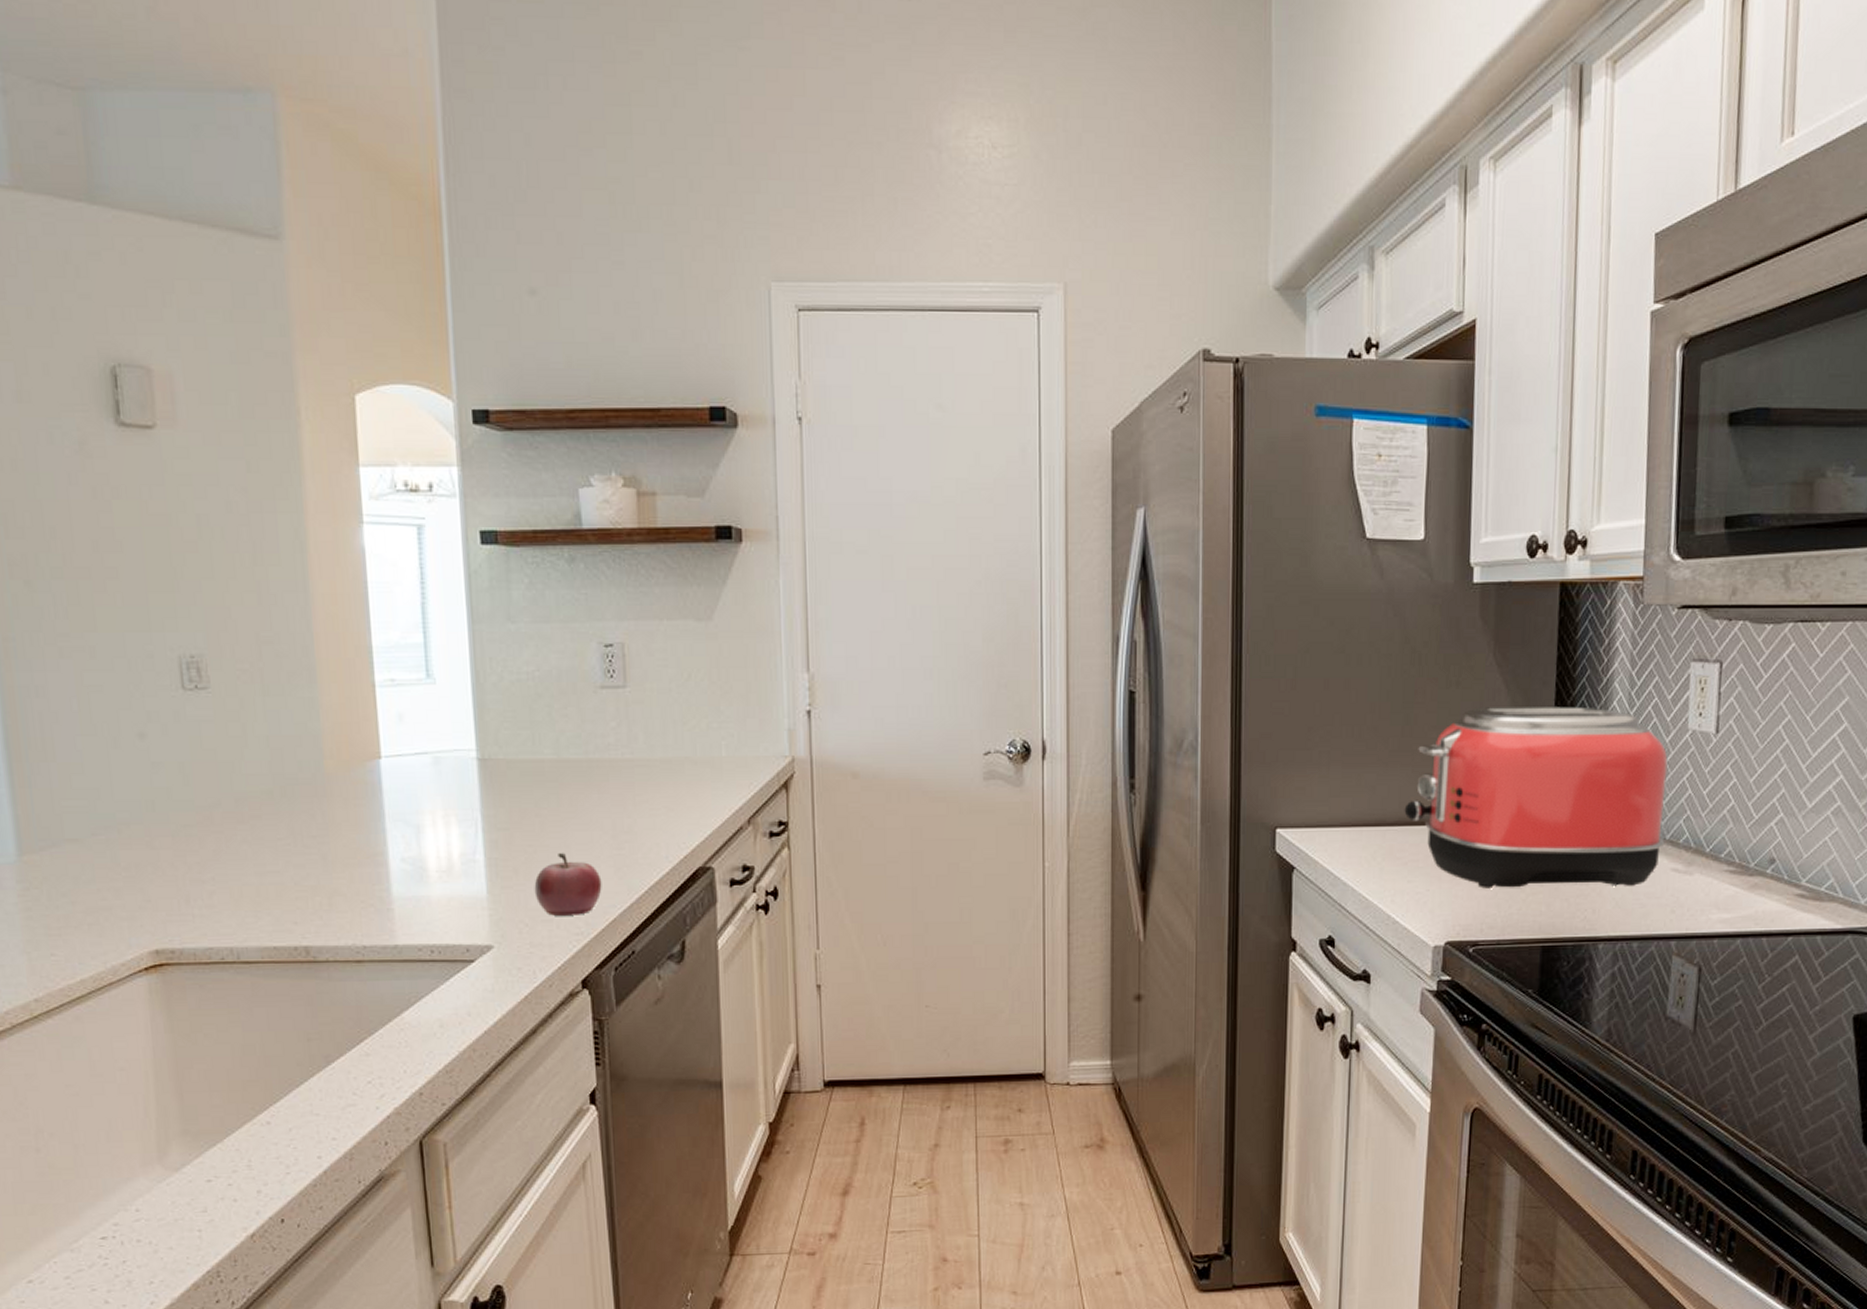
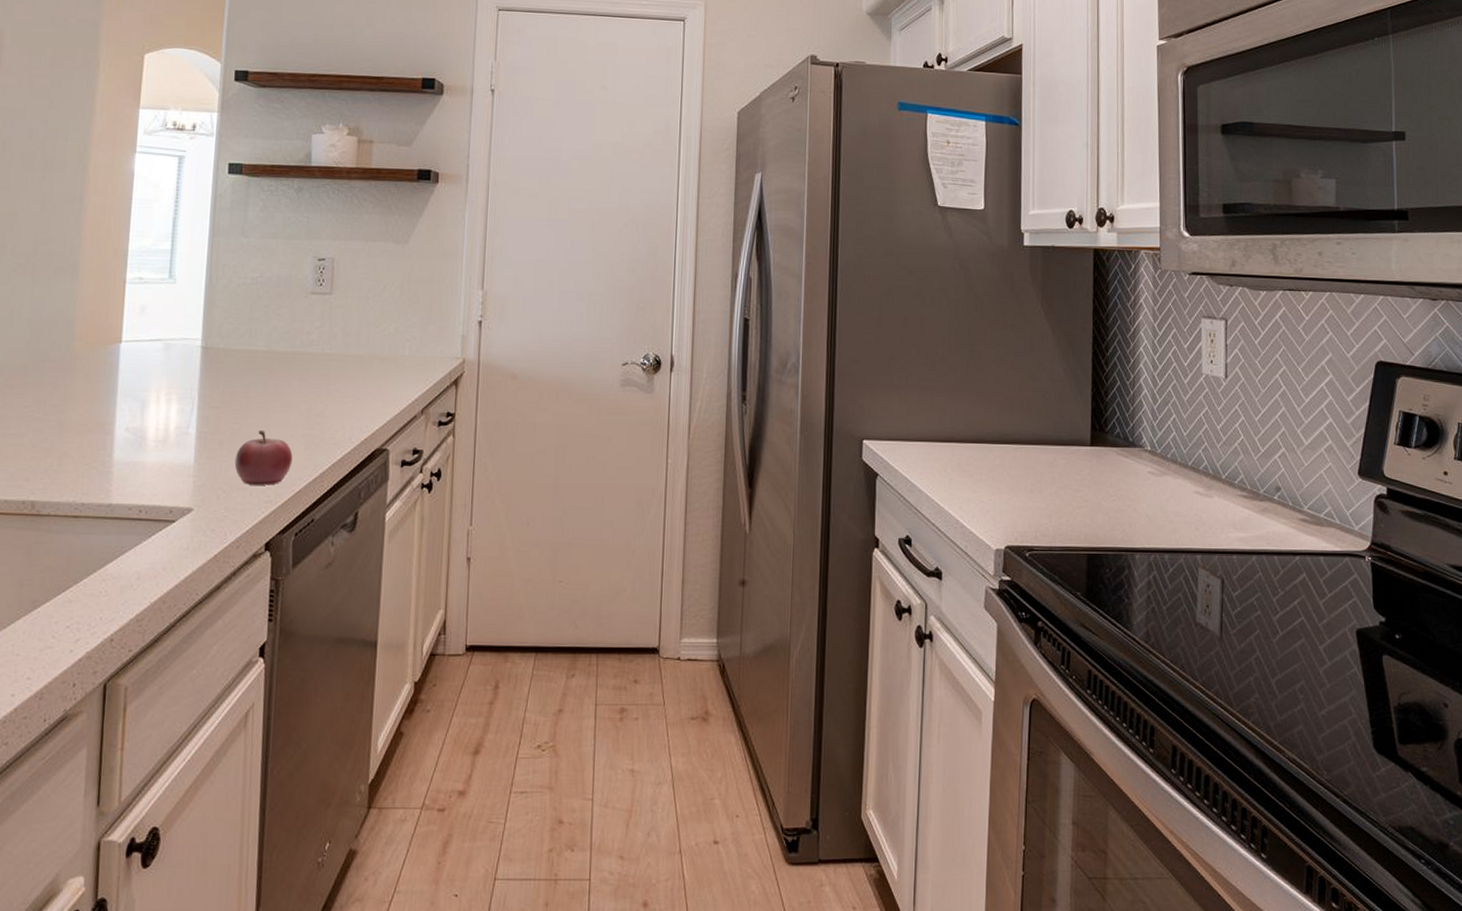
toaster: present [1404,706,1668,889] -> none [970,346,1188,505]

